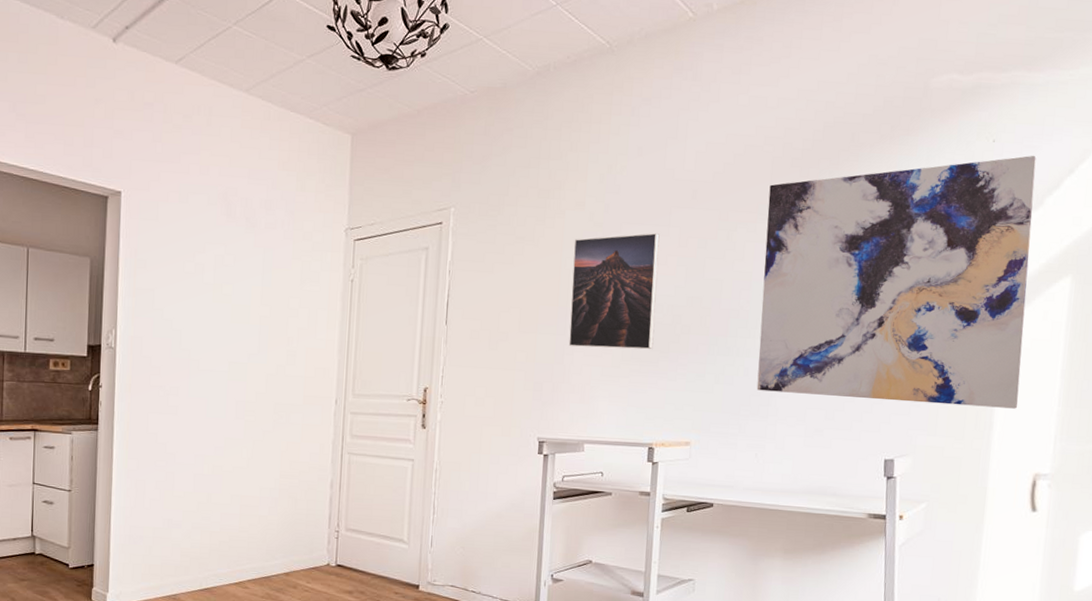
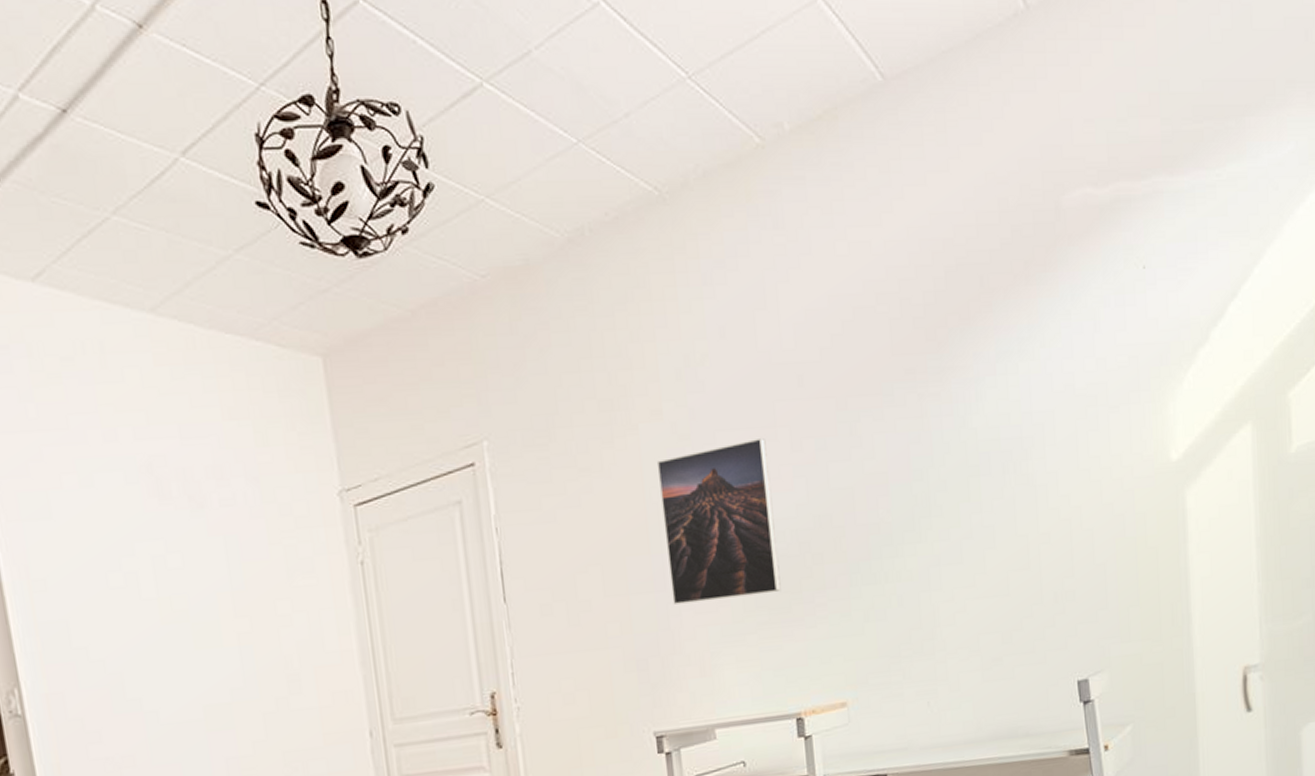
wall art: present [756,155,1036,409] -> none [891,279,1215,622]

